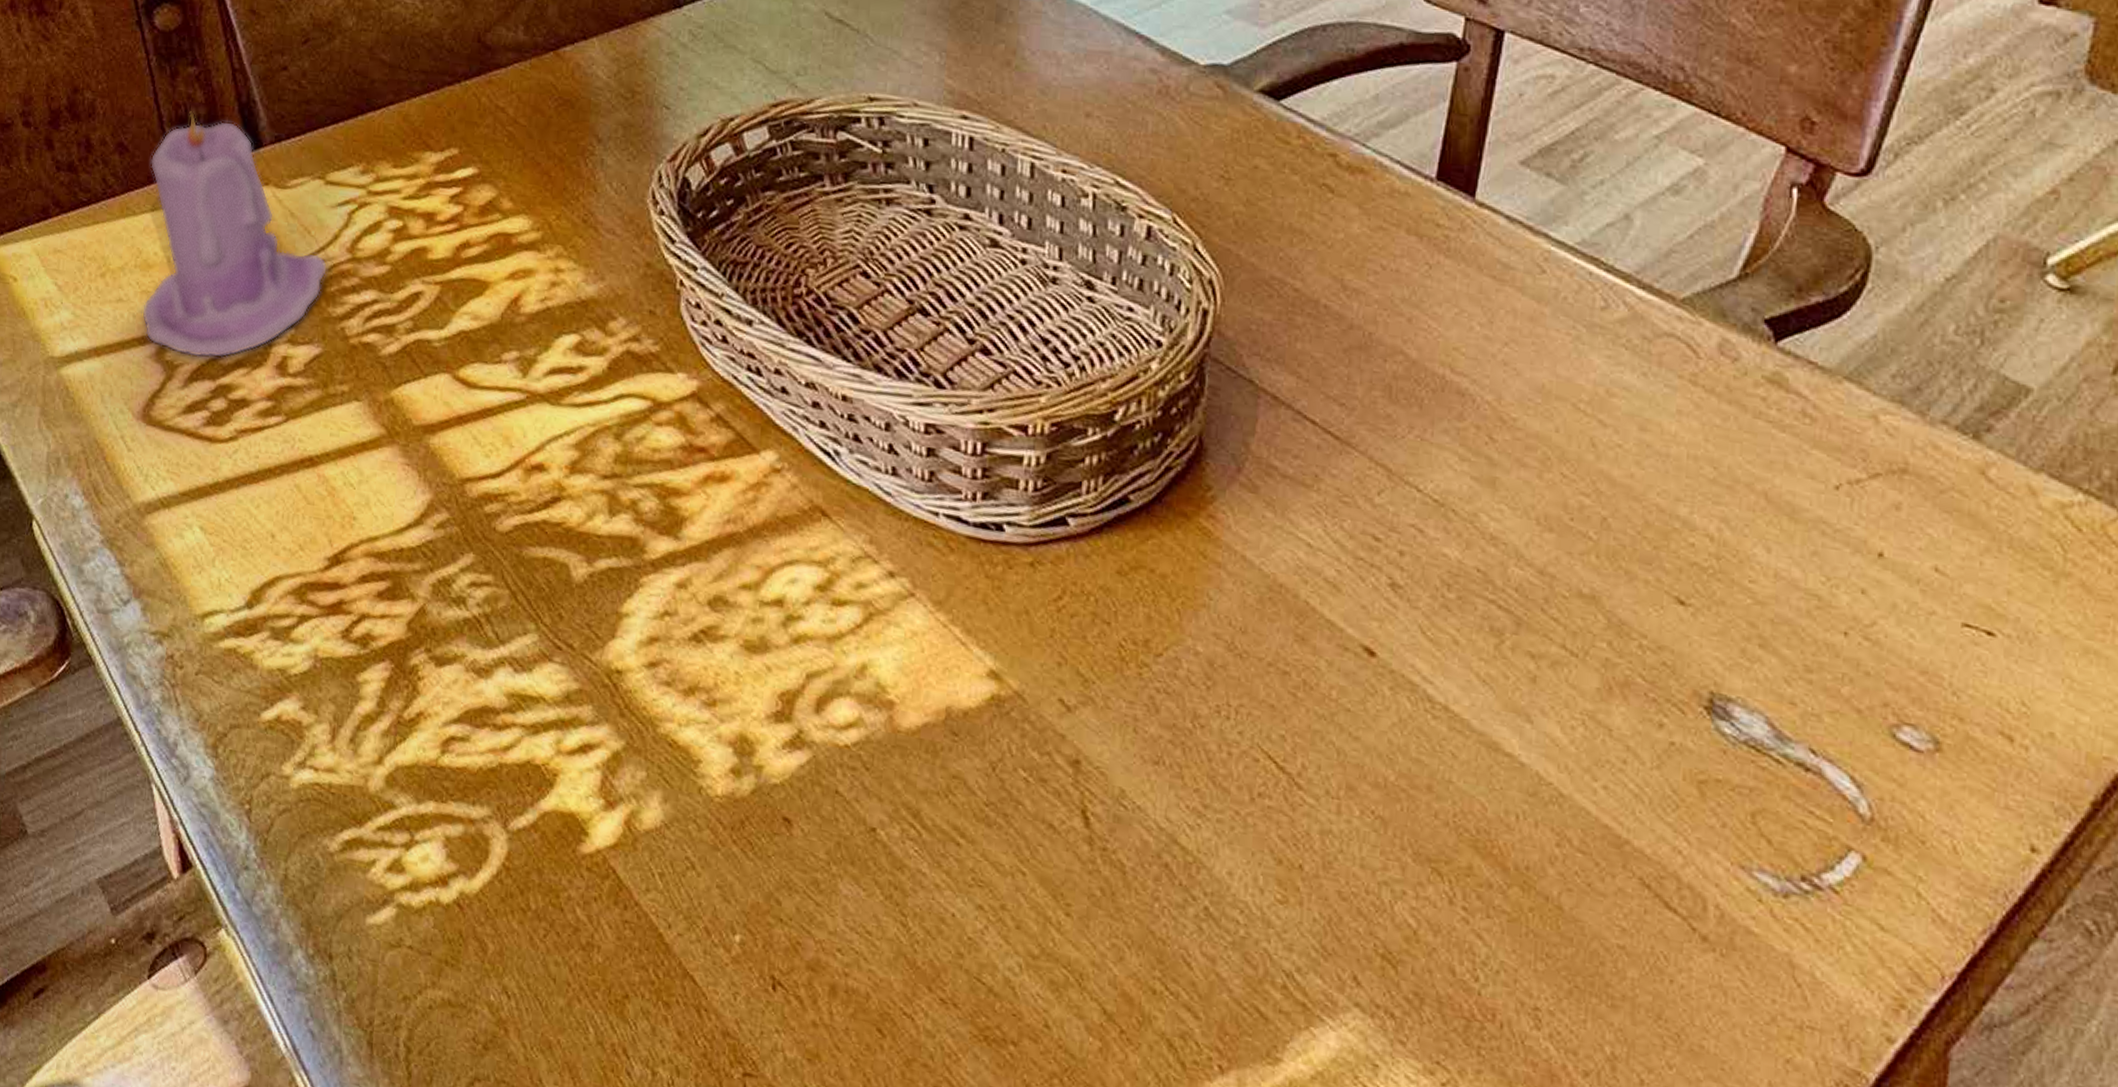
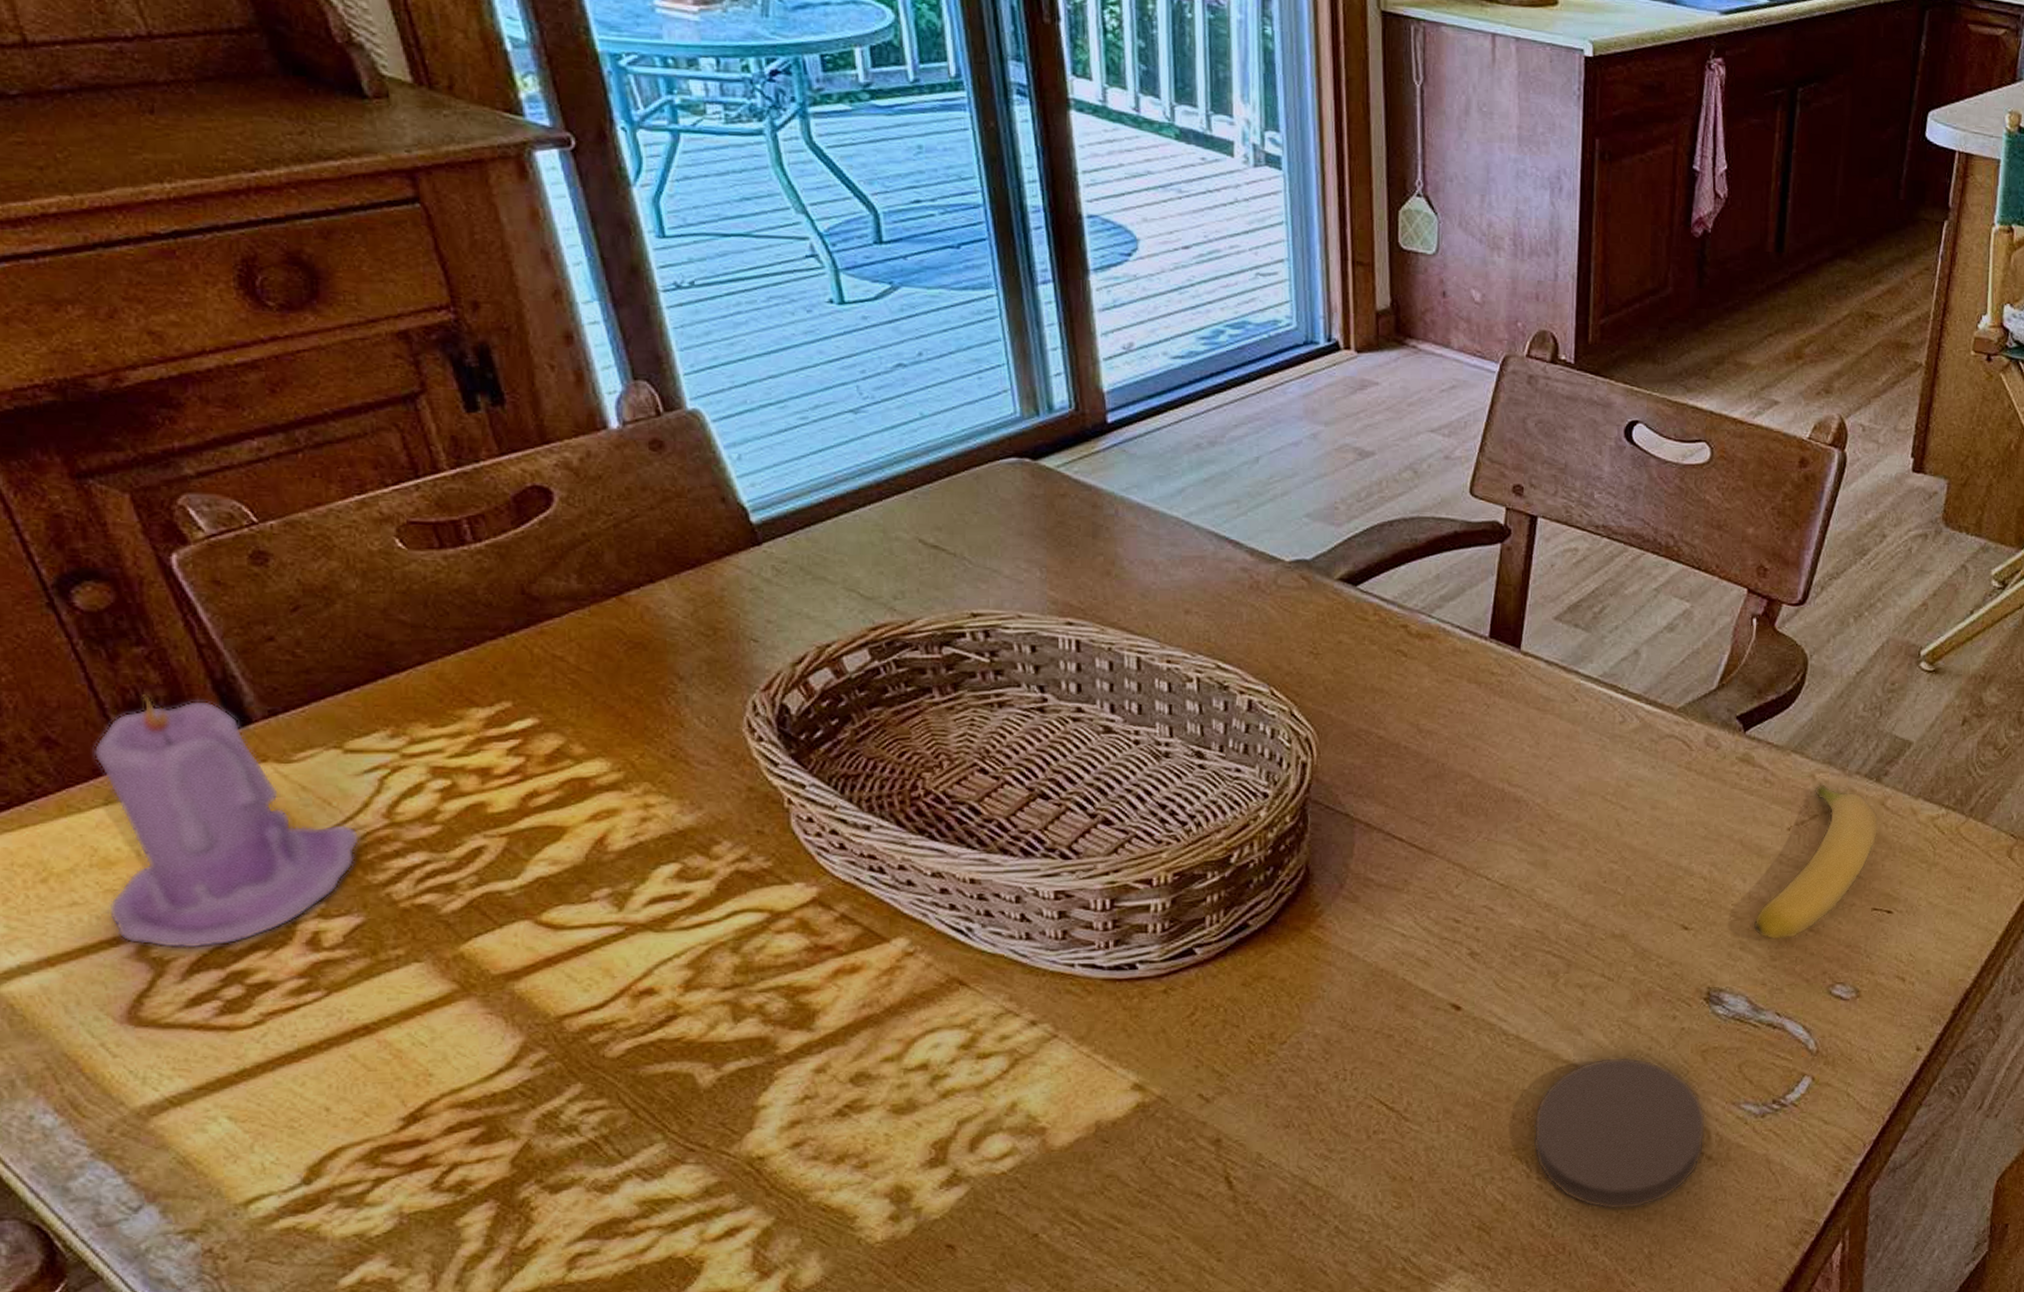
coaster: none [1459,761,1702,985] -> present [1533,1057,1706,1210]
banana: none [1779,430,1976,646] -> present [1753,784,1879,941]

